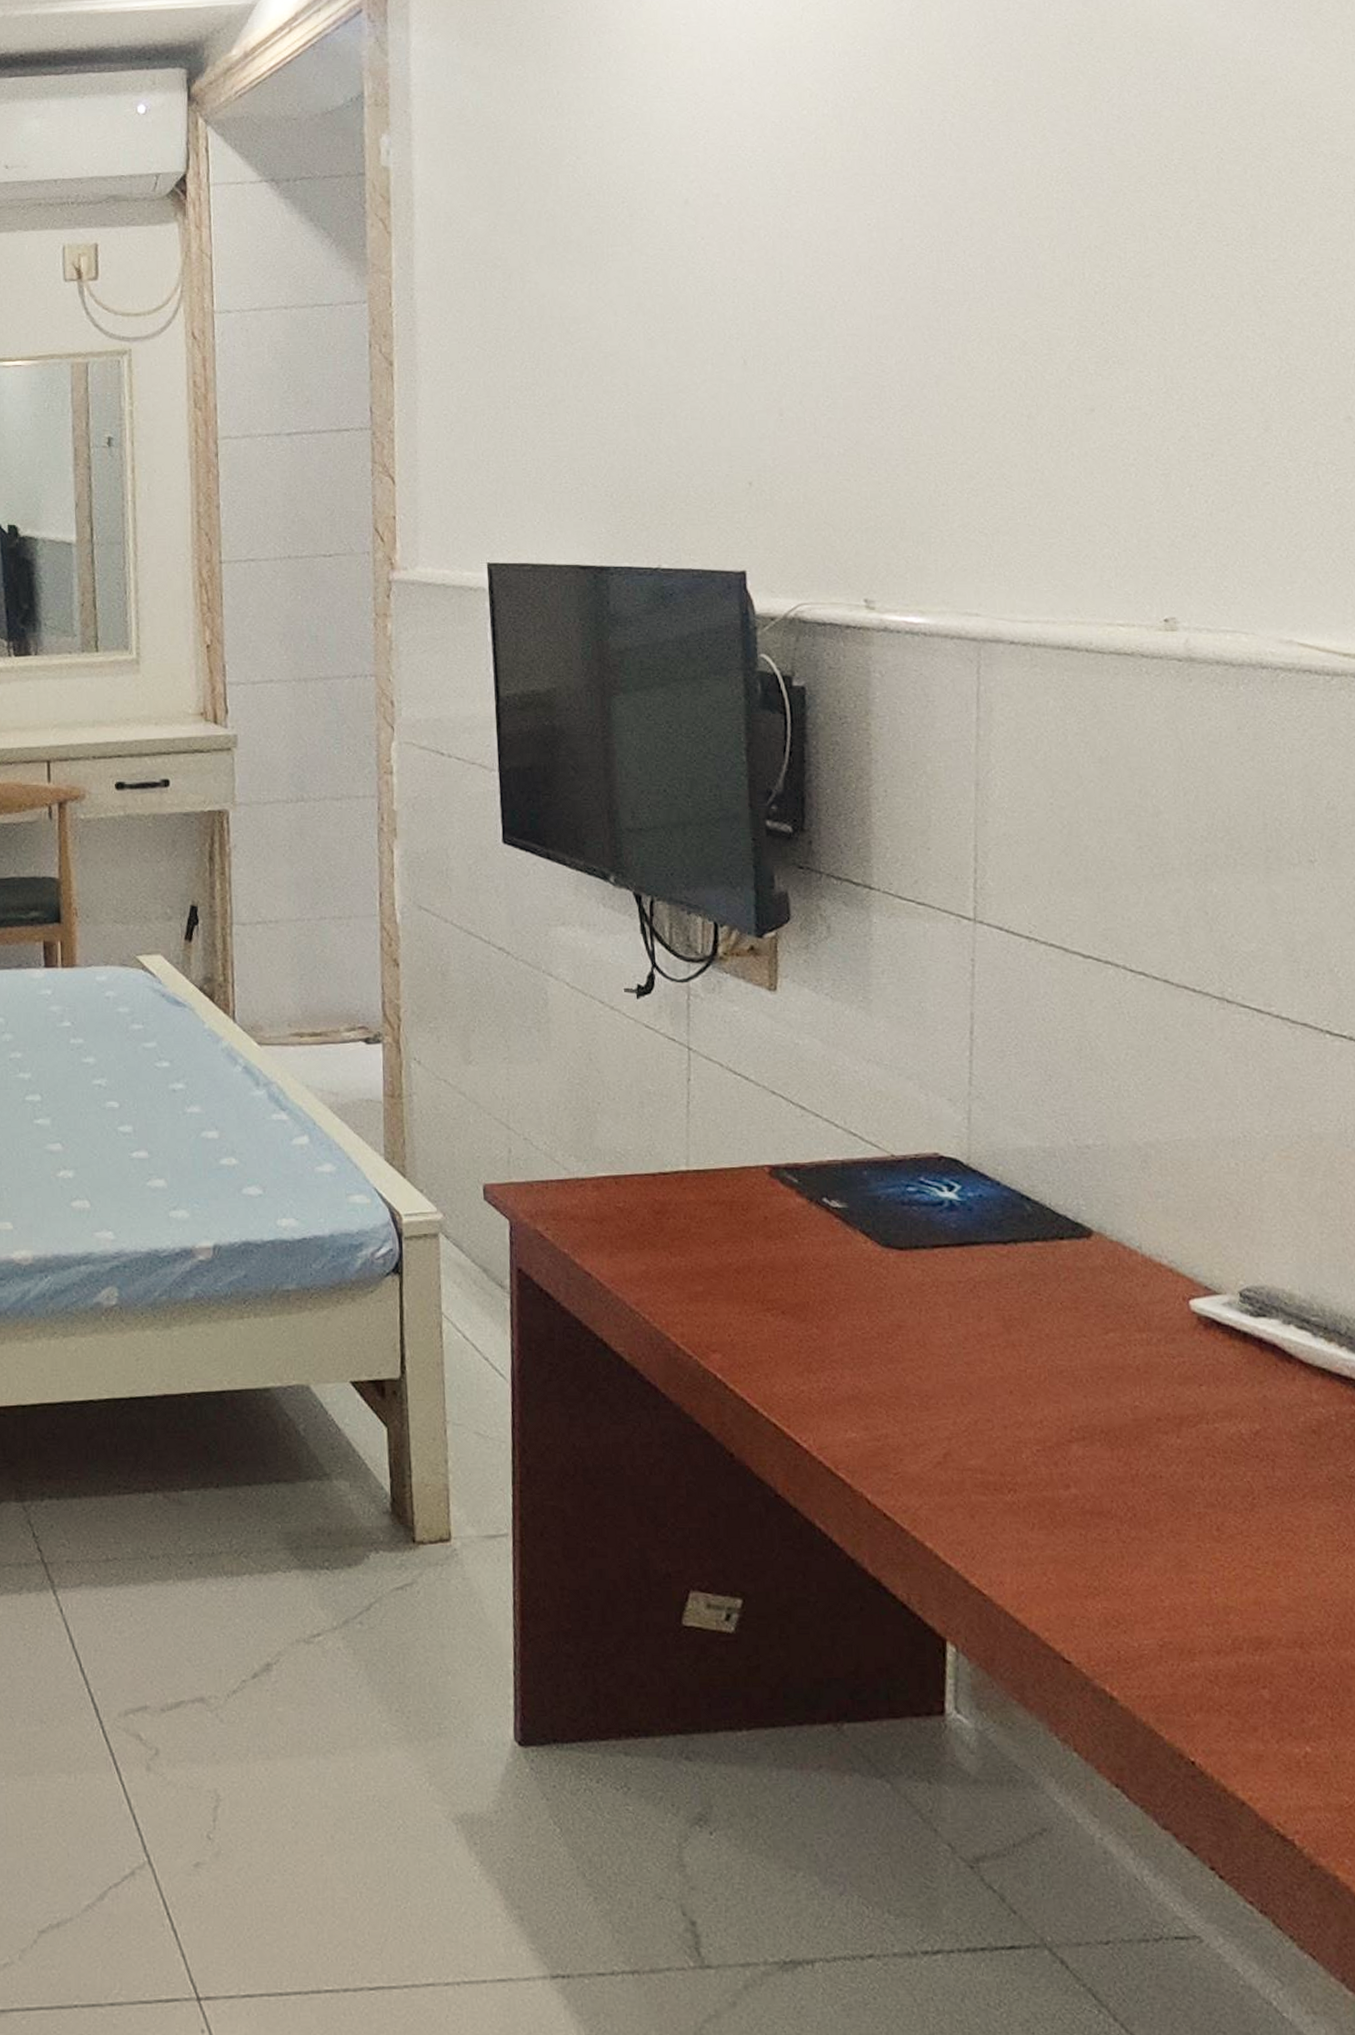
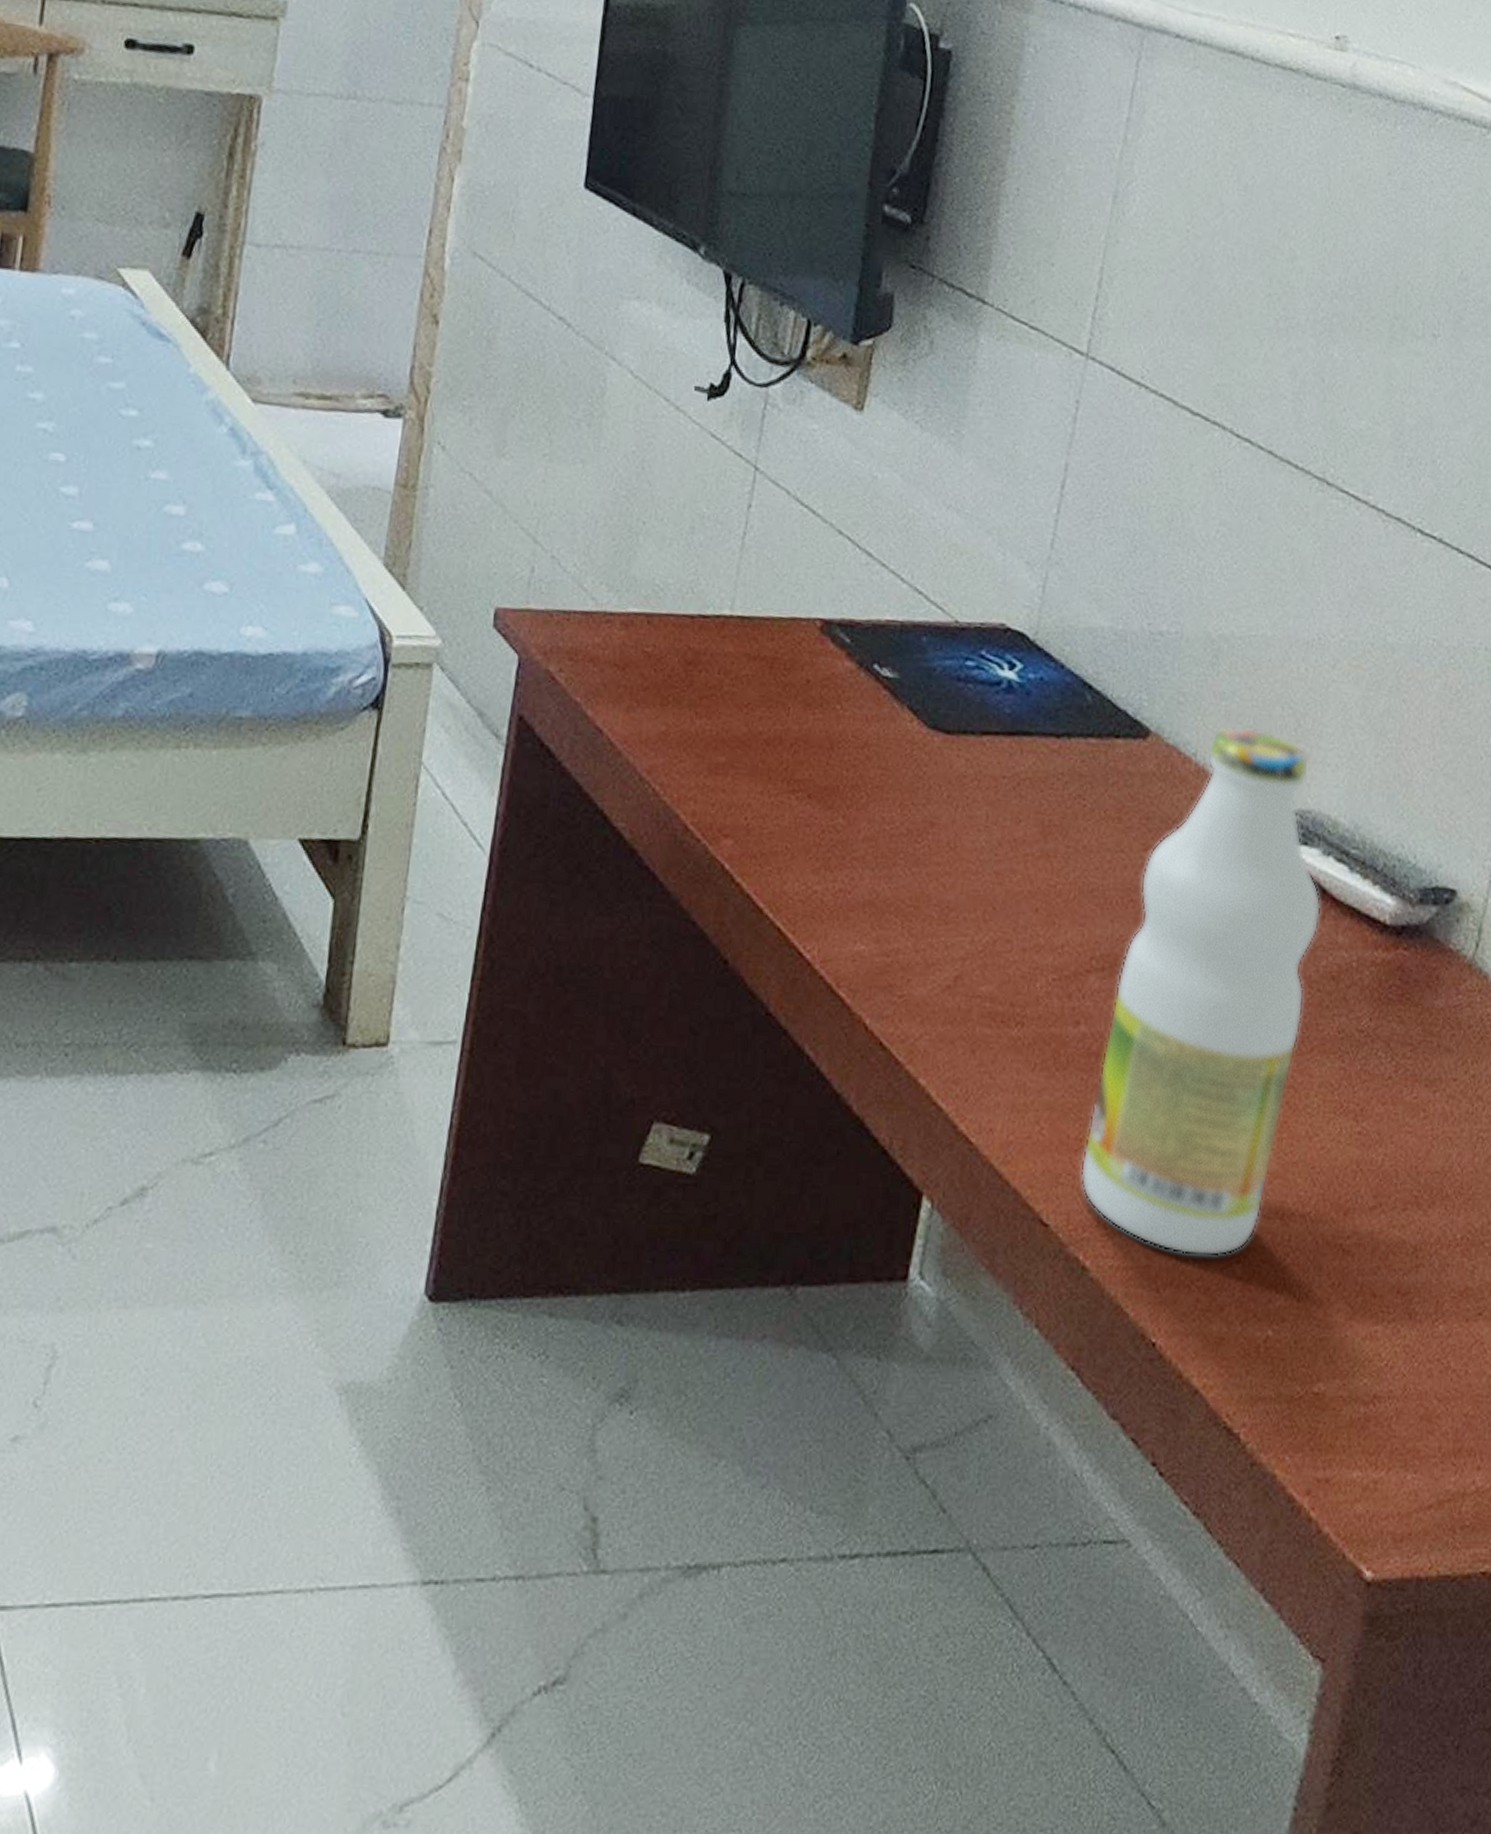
bottle: none [1092,1219,1291,1683] -> present [1080,725,1322,1257]

